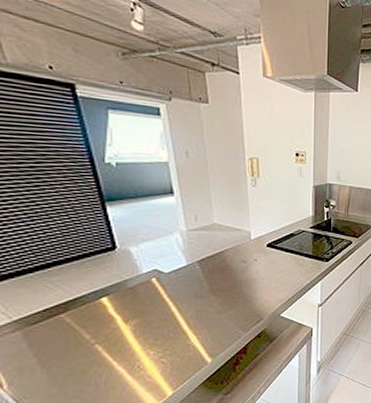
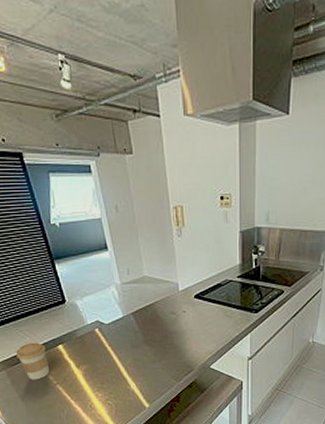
coffee cup: none [40,295,87,341] -> present [16,343,50,380]

